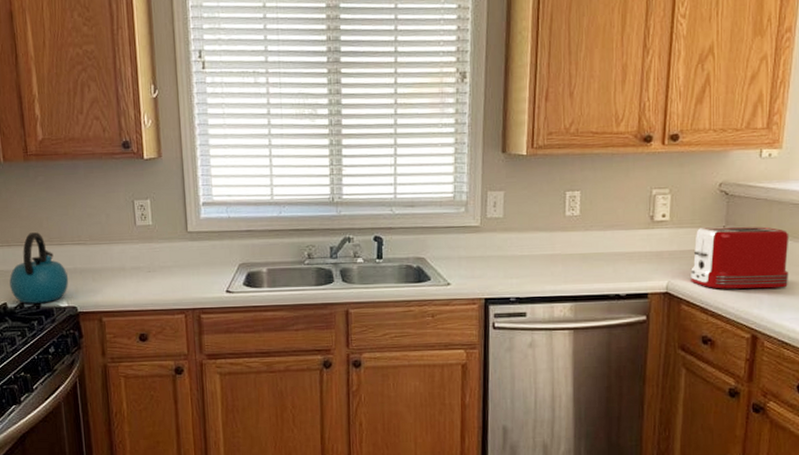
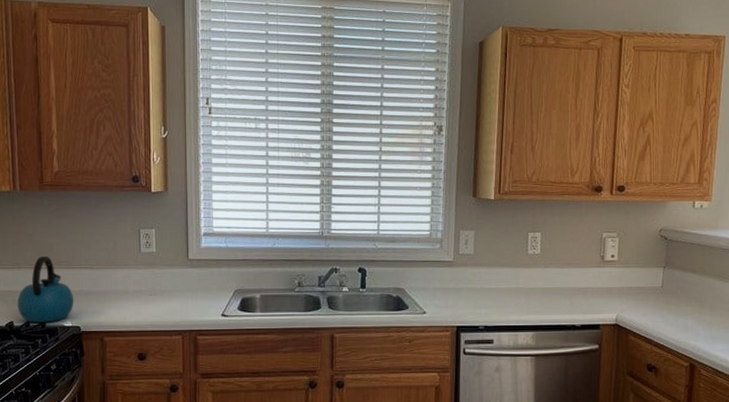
toaster: present [691,227,789,289] -> none [636,267,721,323]

